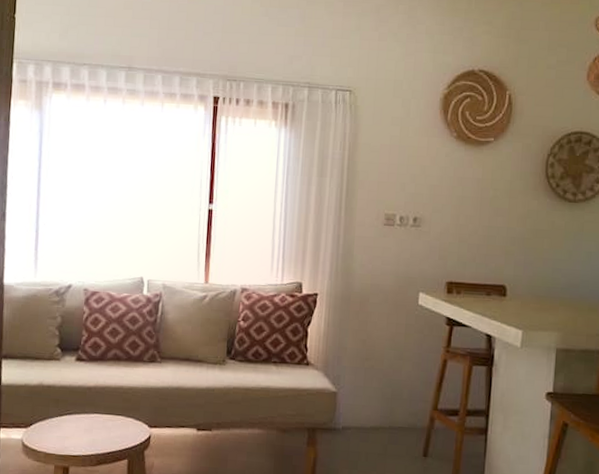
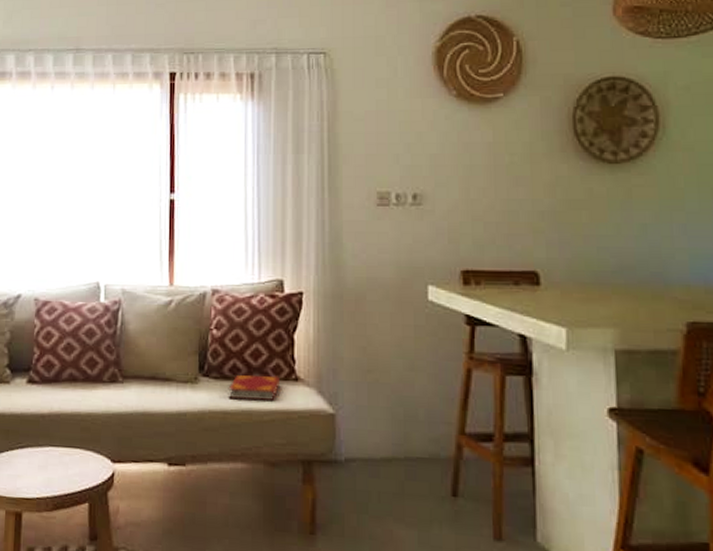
hardback book: none [250,358,294,380] -> present [228,374,279,401]

